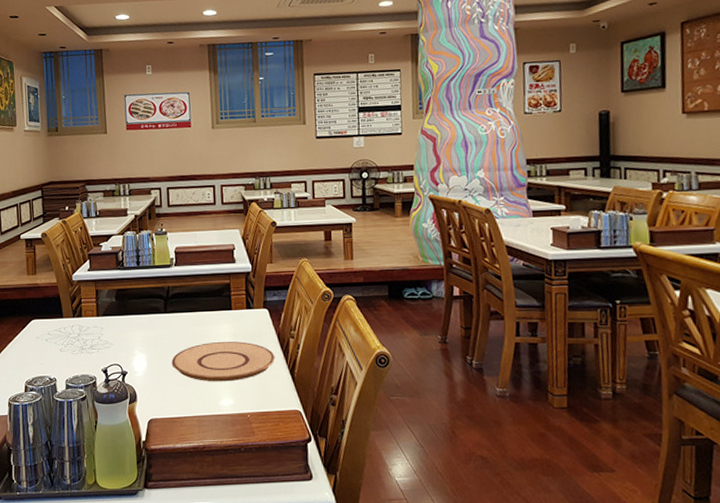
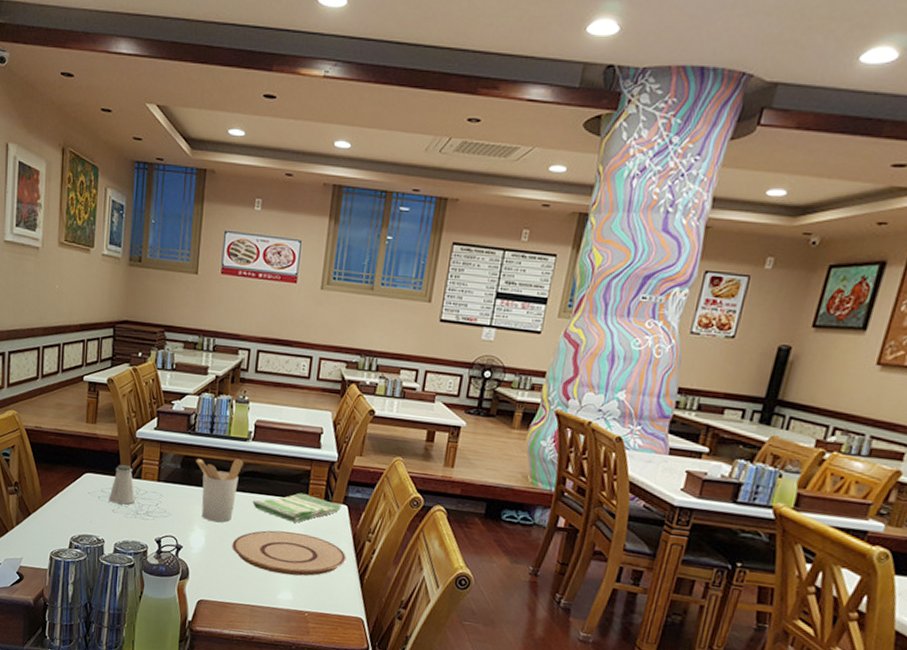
saltshaker: none [55,306,80,343] -> present [108,464,136,505]
utensil holder: none [128,284,171,345] -> present [195,458,244,522]
dish towel: none [183,305,263,333] -> present [252,492,342,523]

